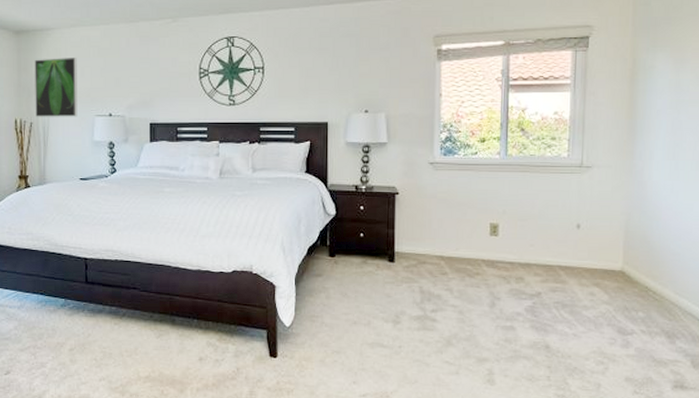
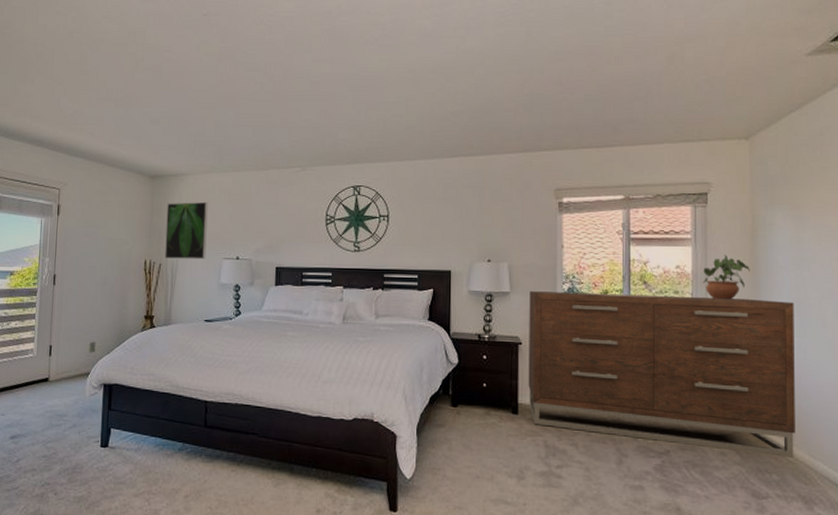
dresser: none [405,141,669,297] -> present [528,291,795,459]
potted plant: none [580,99,628,145] -> present [703,254,750,300]

